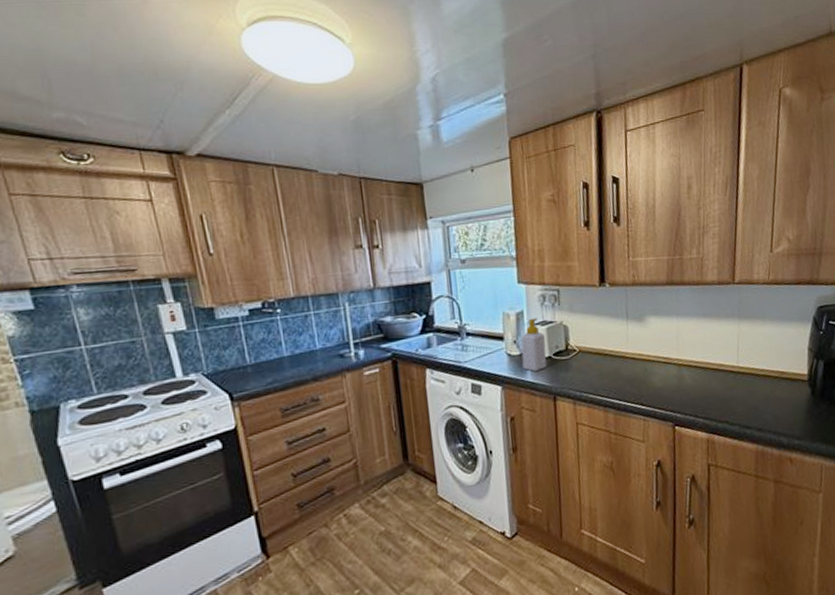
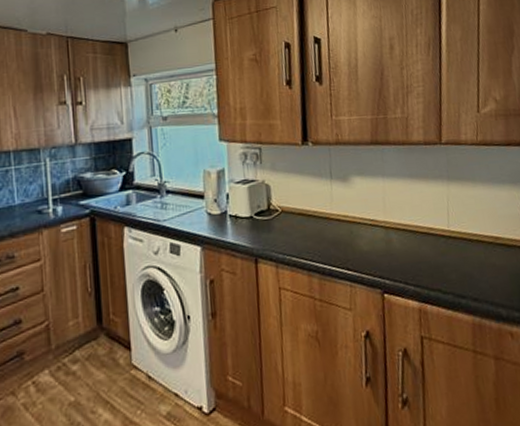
soap bottle: present [521,318,547,372] -> none [222,176,248,232]

